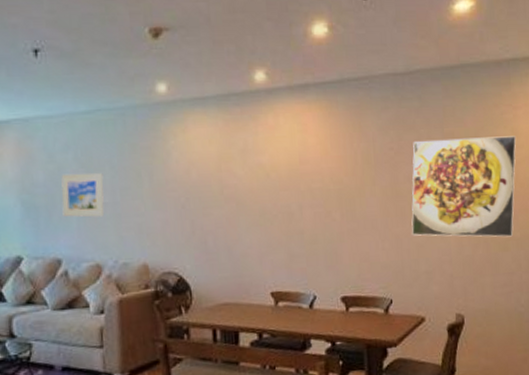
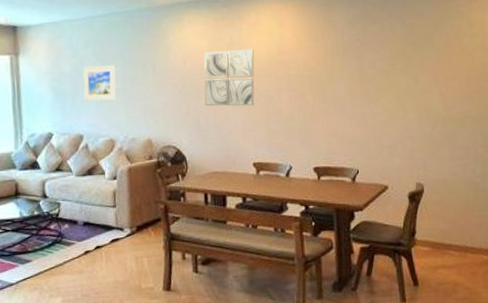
wall art: none [212,157,273,225] -> present [204,49,255,106]
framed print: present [411,136,517,237] -> none [376,26,472,116]

